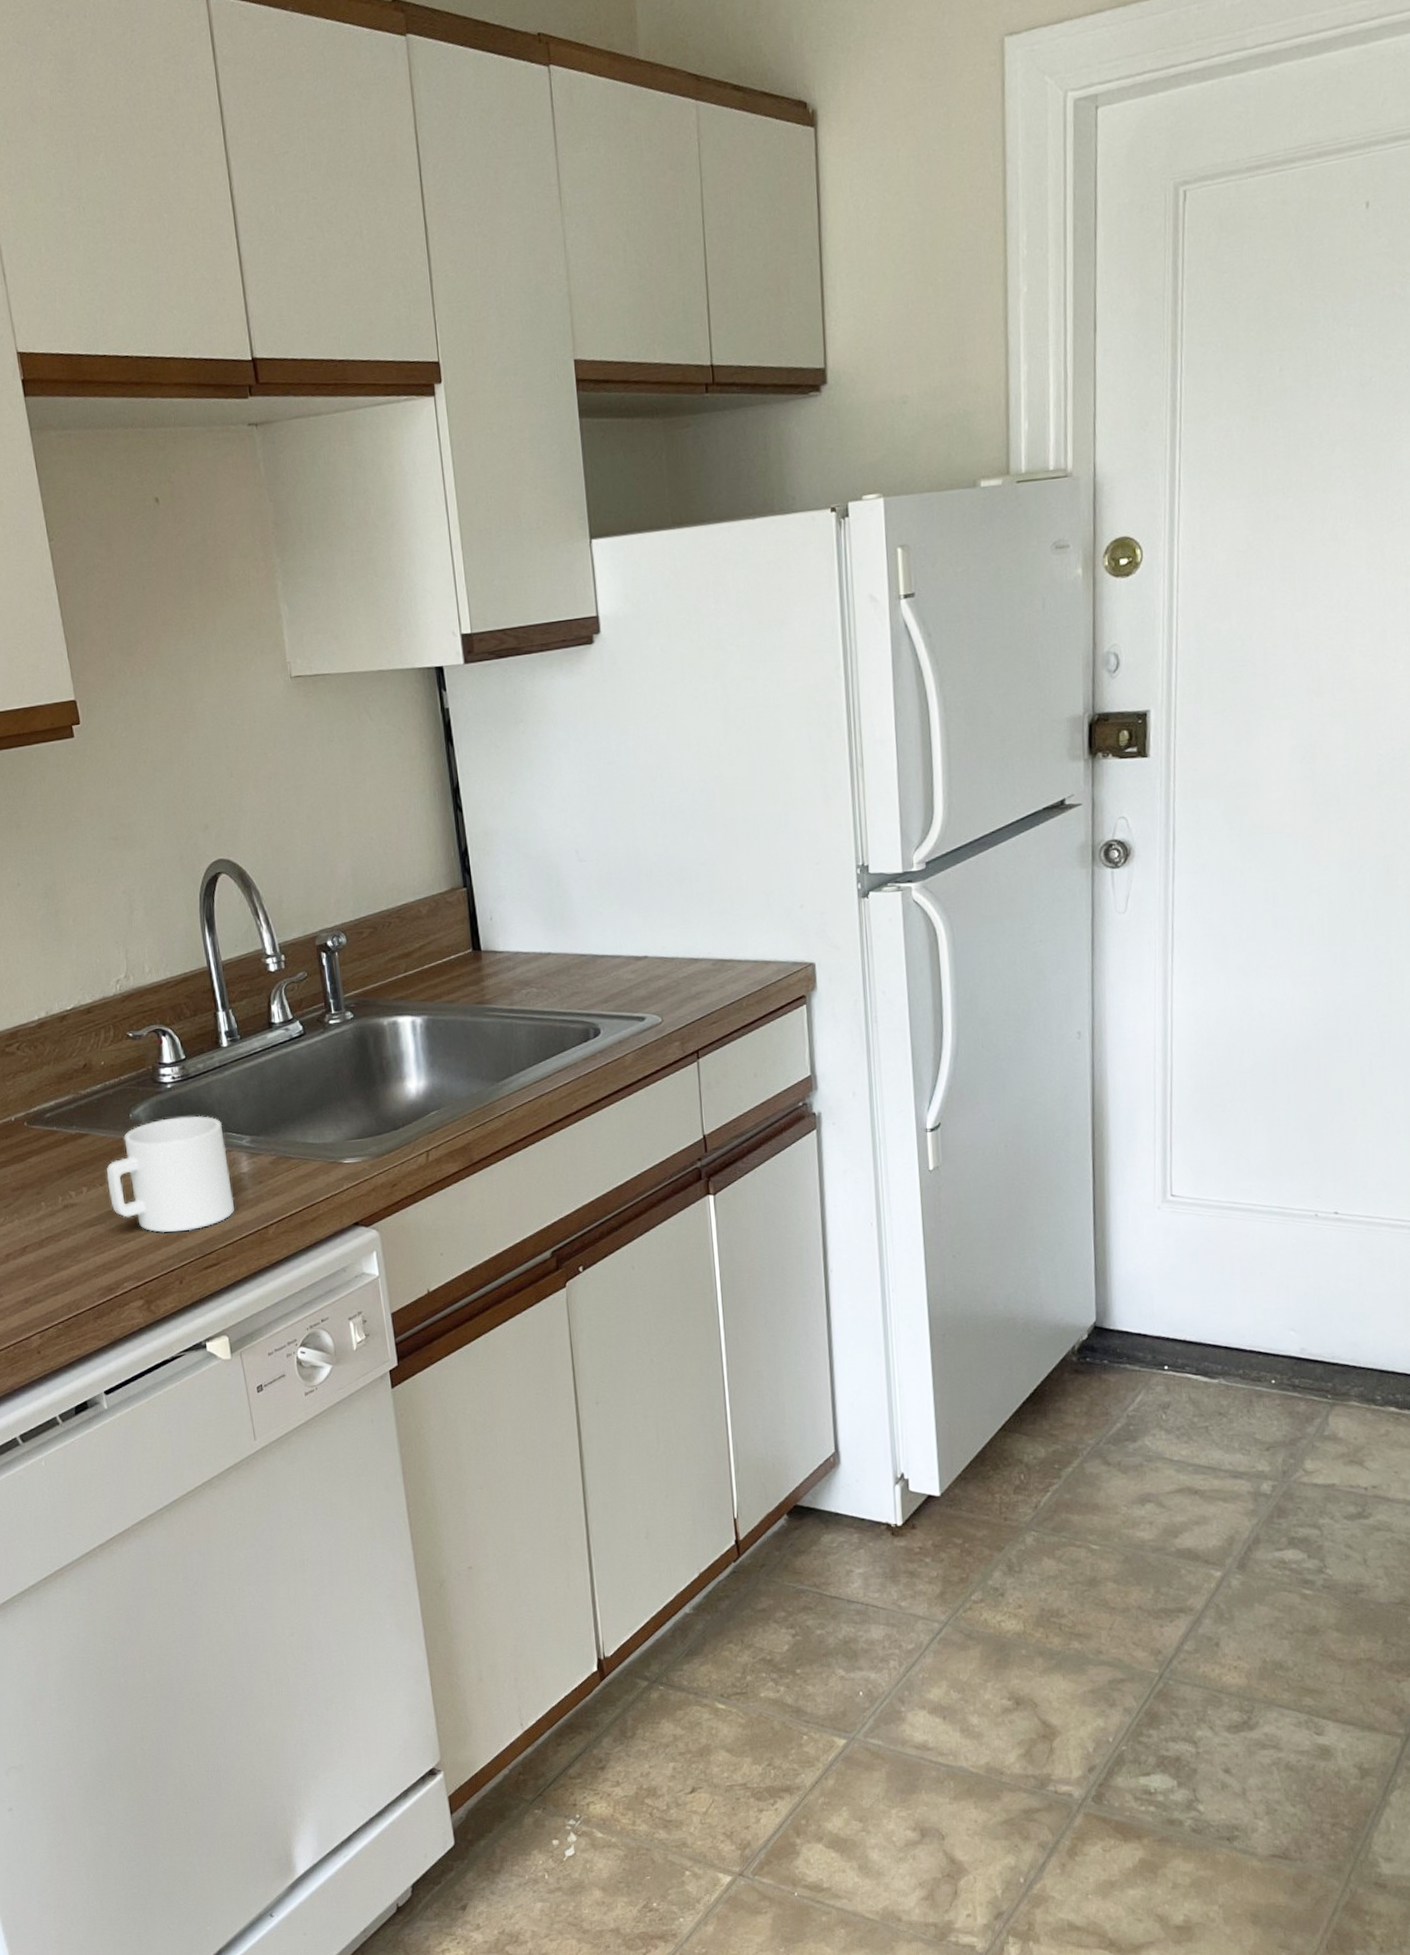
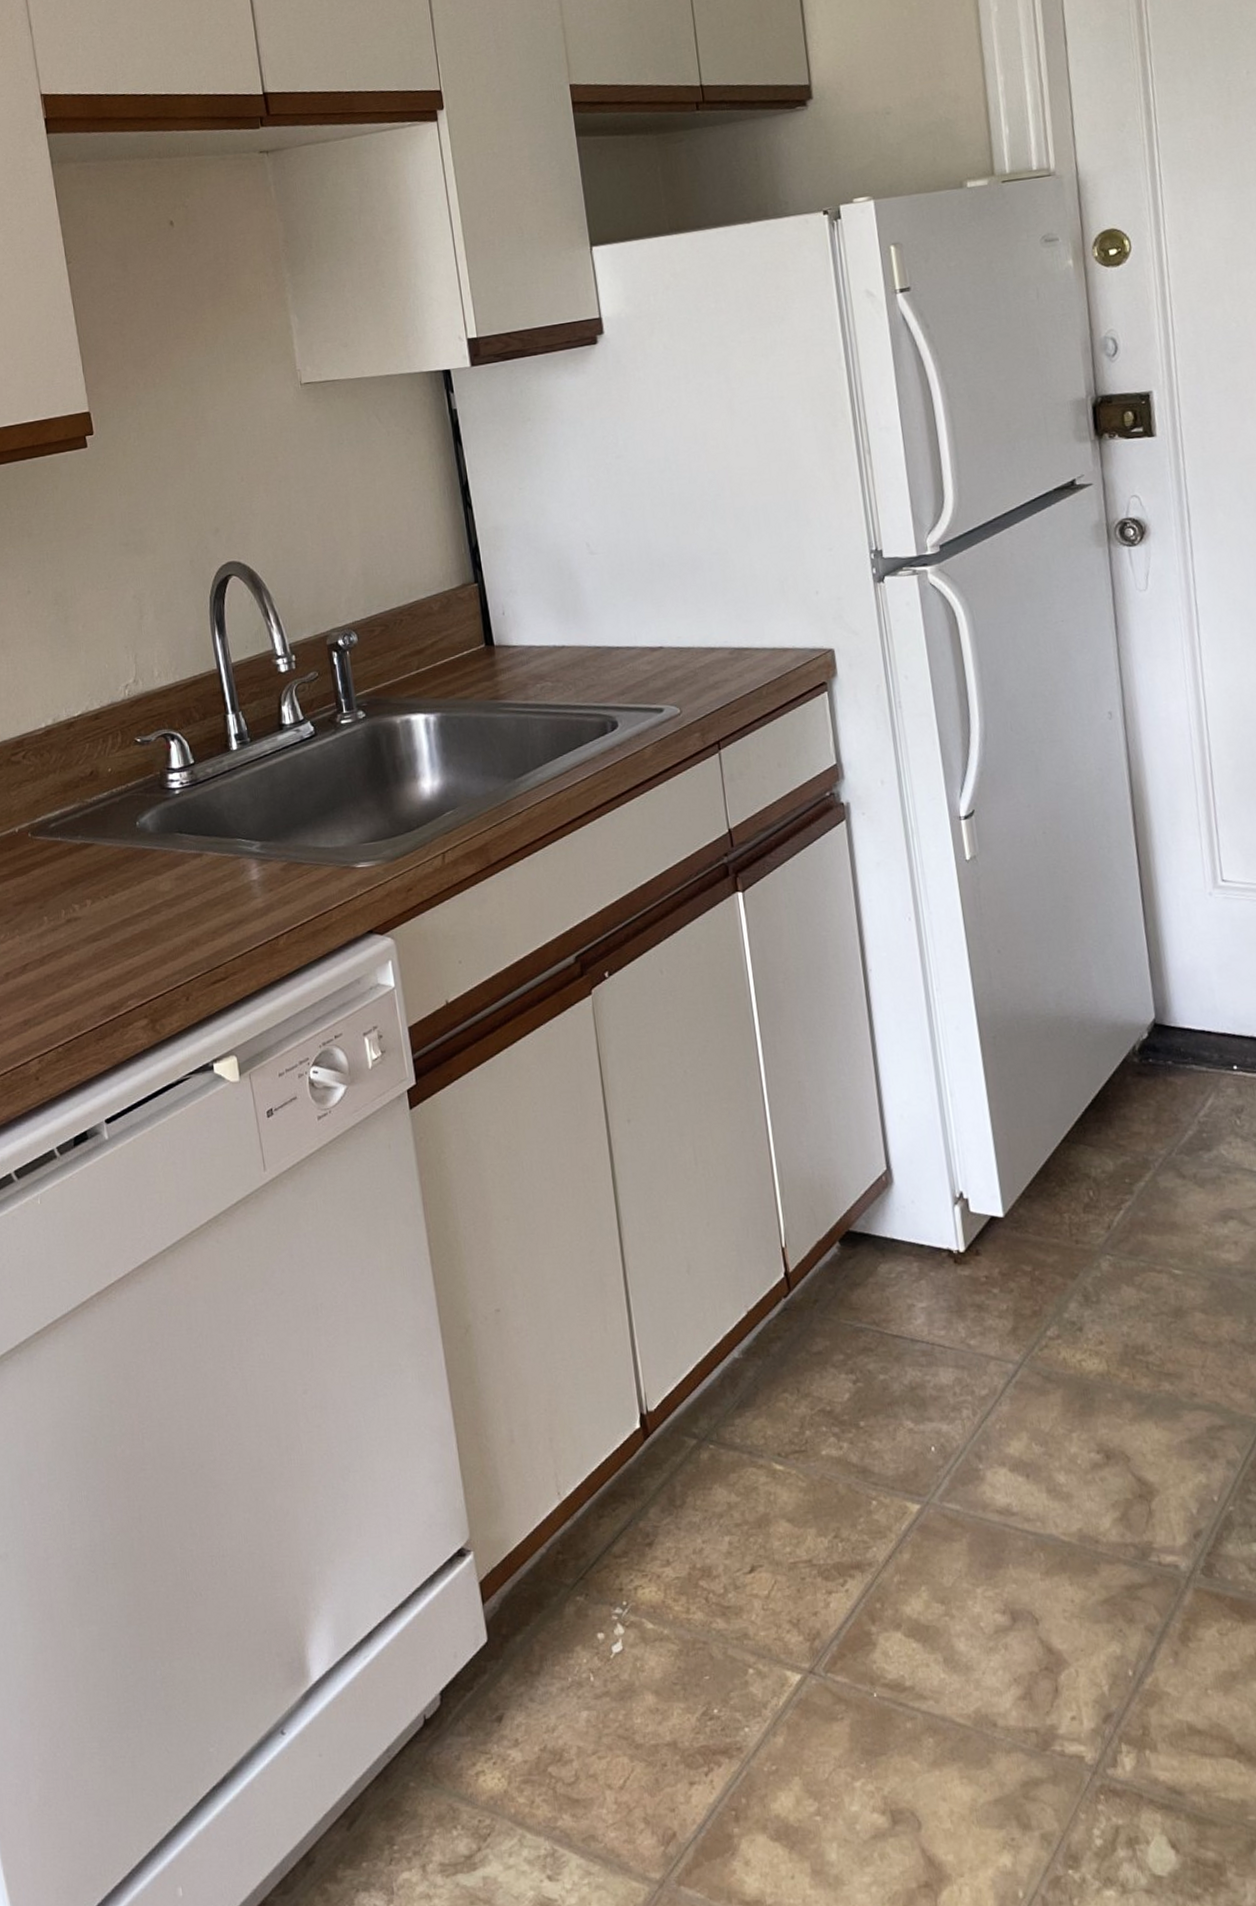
mug: present [106,1115,234,1232] -> none [111,821,244,946]

